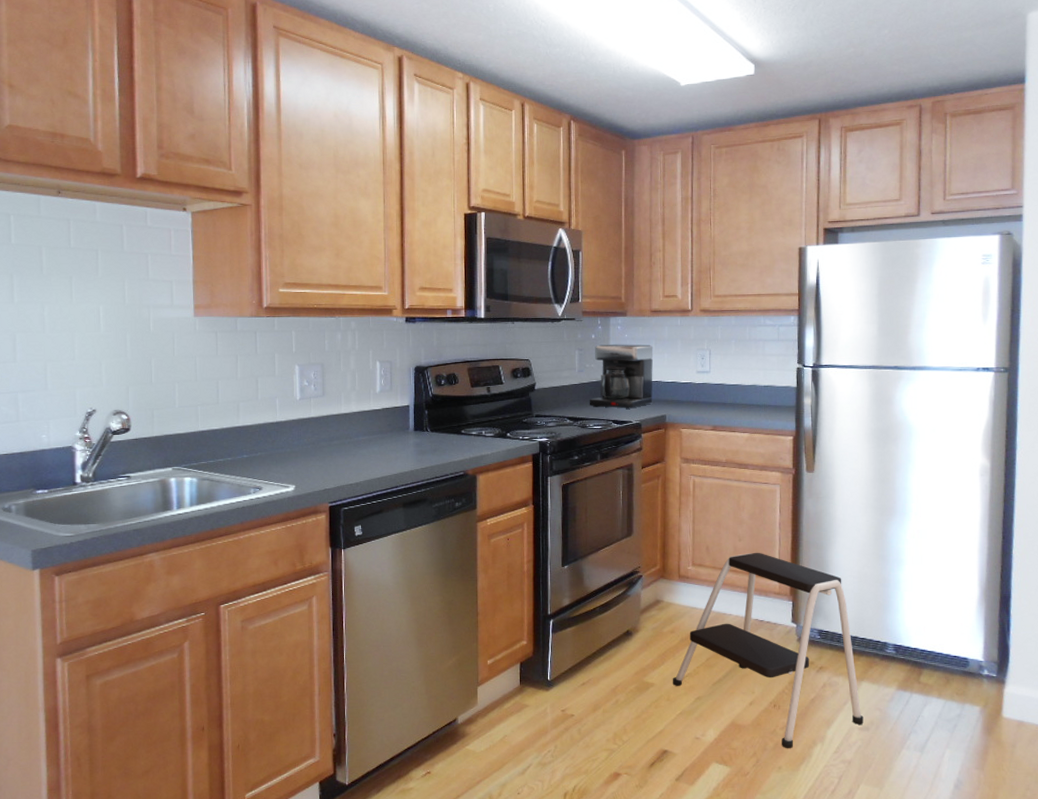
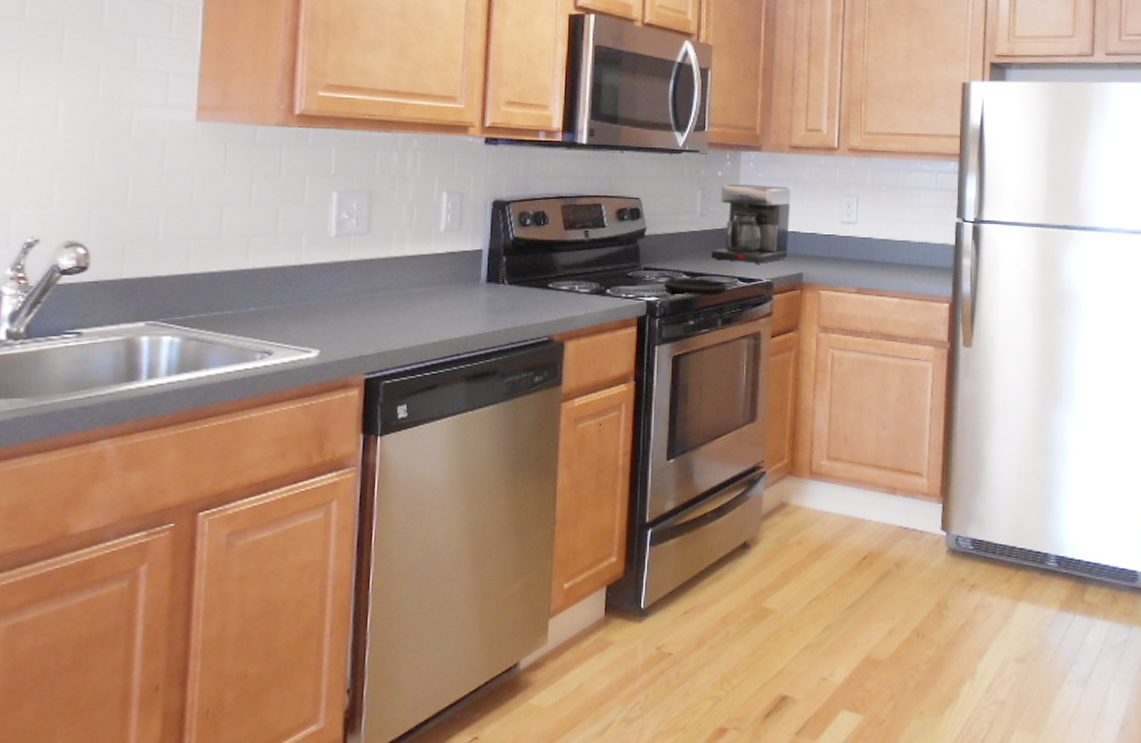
frying pan: none [546,418,605,436] -> present [656,272,728,296]
step stool: present [672,552,864,749] -> none [796,443,1020,689]

